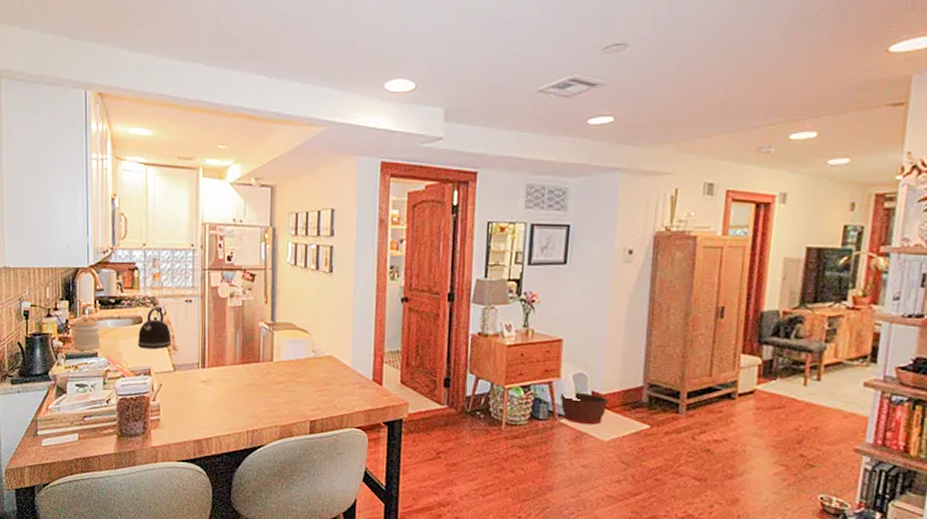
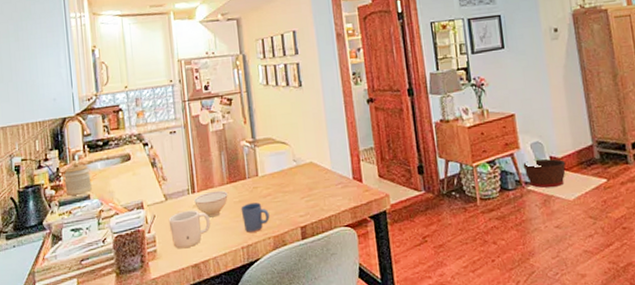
kettle: present [137,306,172,349] -> none [127,142,161,183]
mug: none [175,384,217,423] -> present [168,210,211,249]
bowl: none [203,369,239,396] -> present [194,190,228,218]
mug: none [250,388,279,418] -> present [240,202,270,233]

